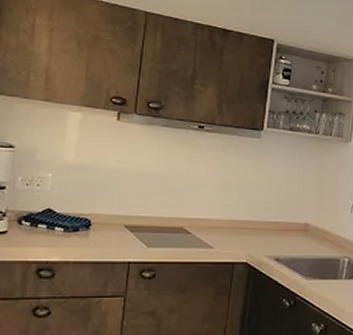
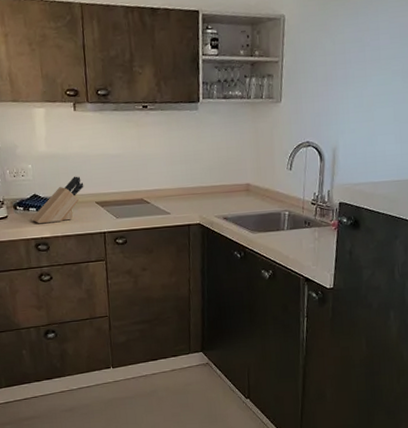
knife block: none [38,193,114,244] -> present [32,176,84,223]

